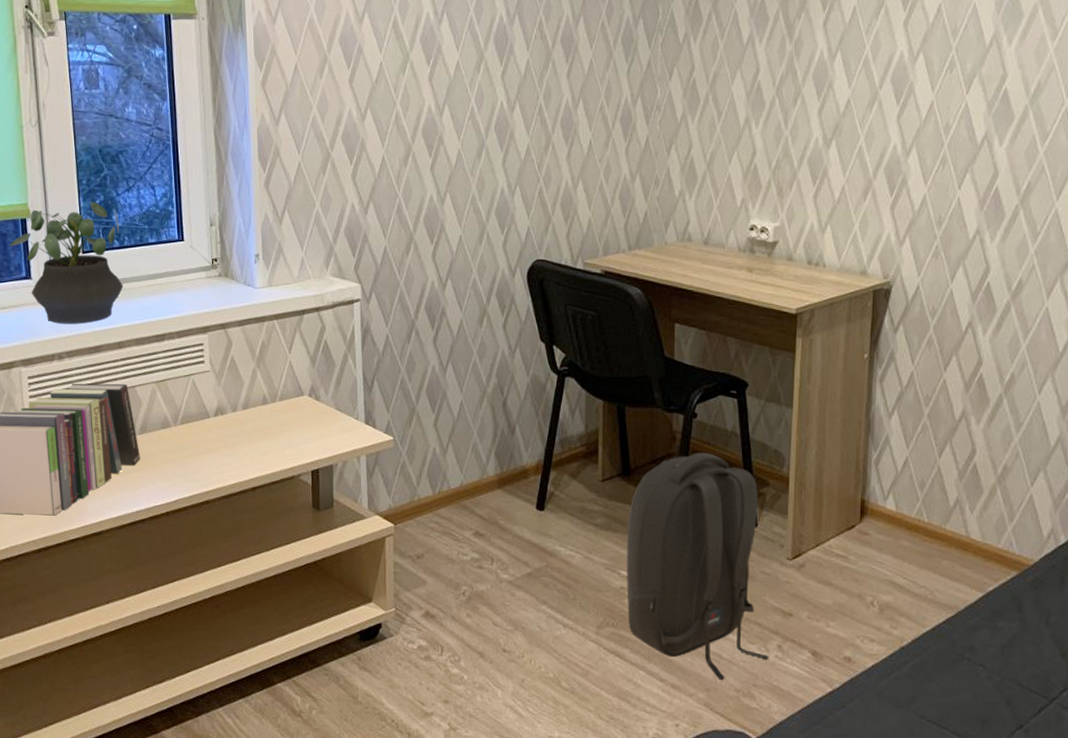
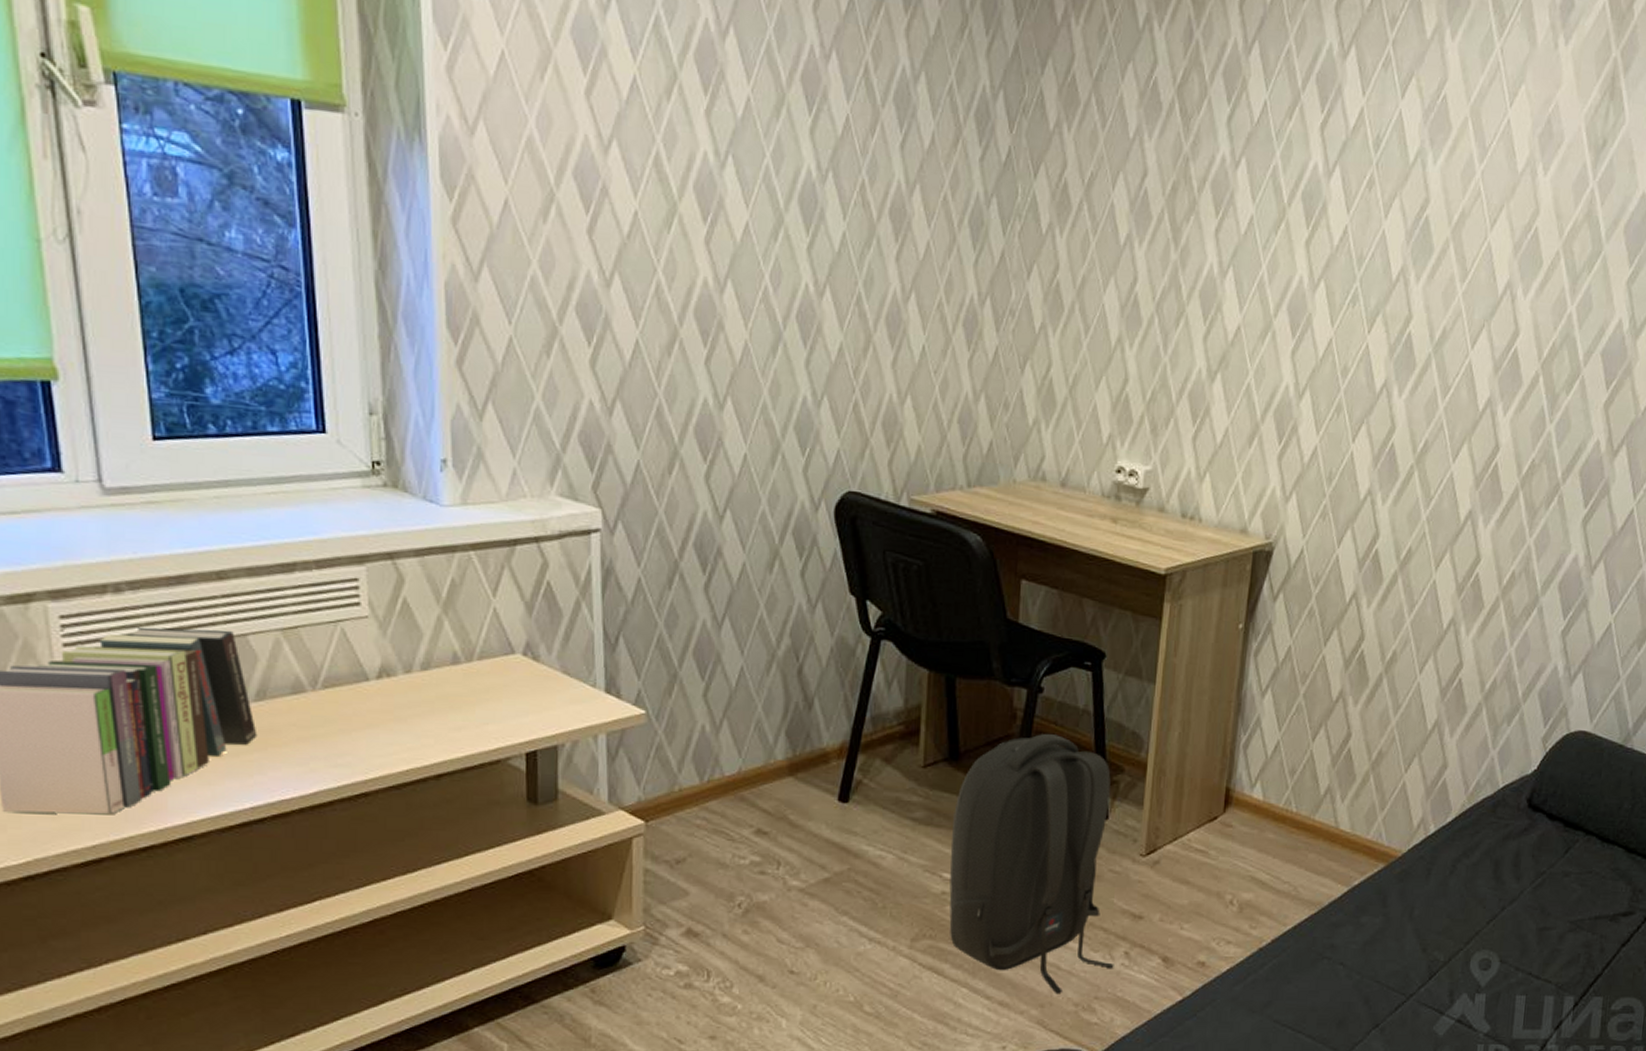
potted plant: present [9,202,124,325] -> none [20,365,226,543]

